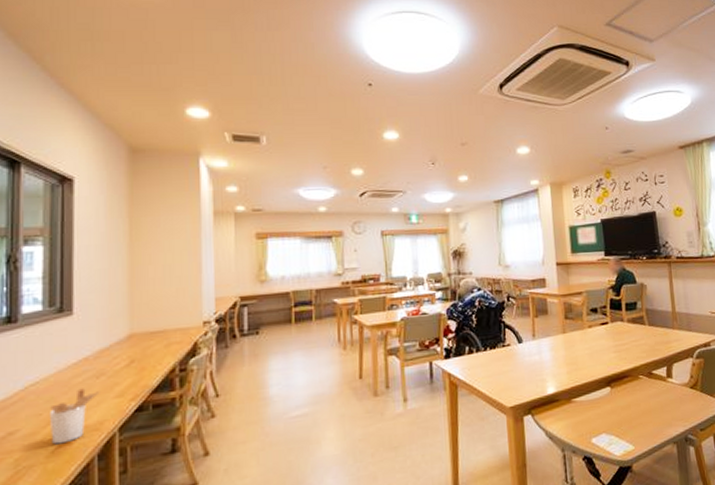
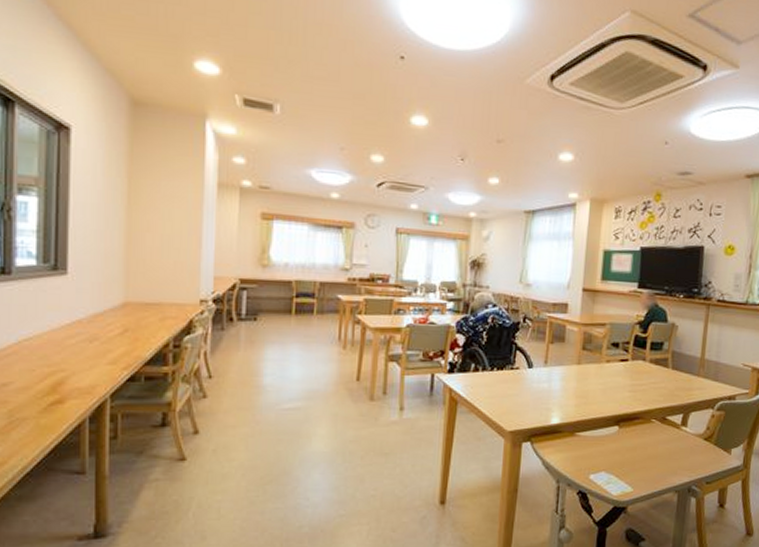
utensil holder: present [49,388,100,445] -> none [42,350,93,402]

